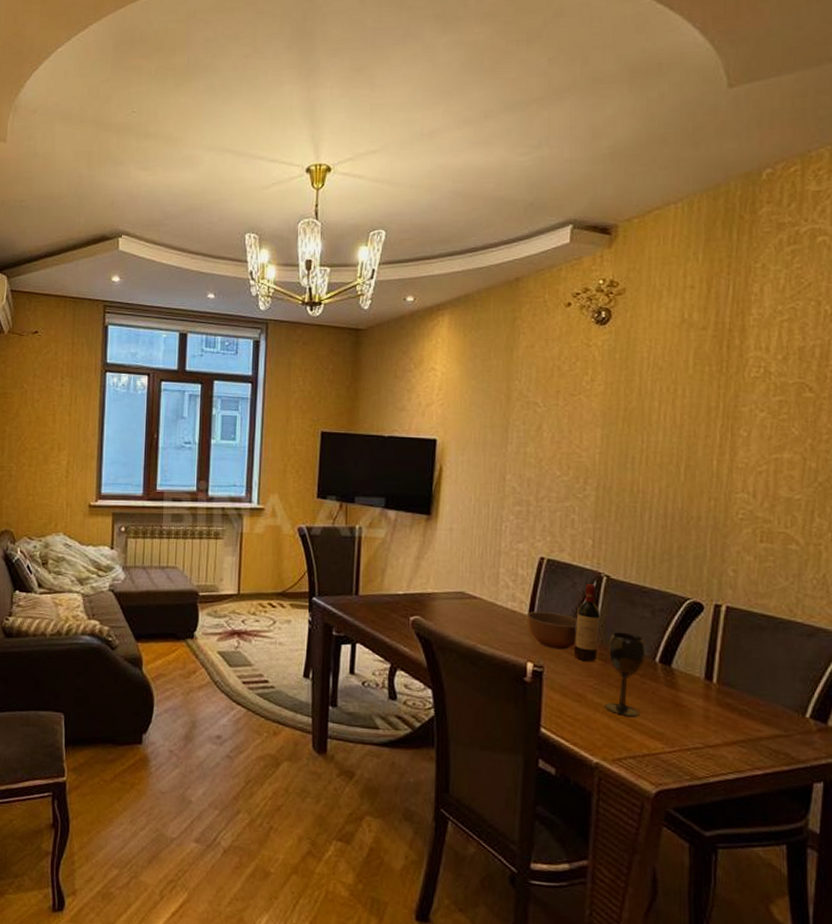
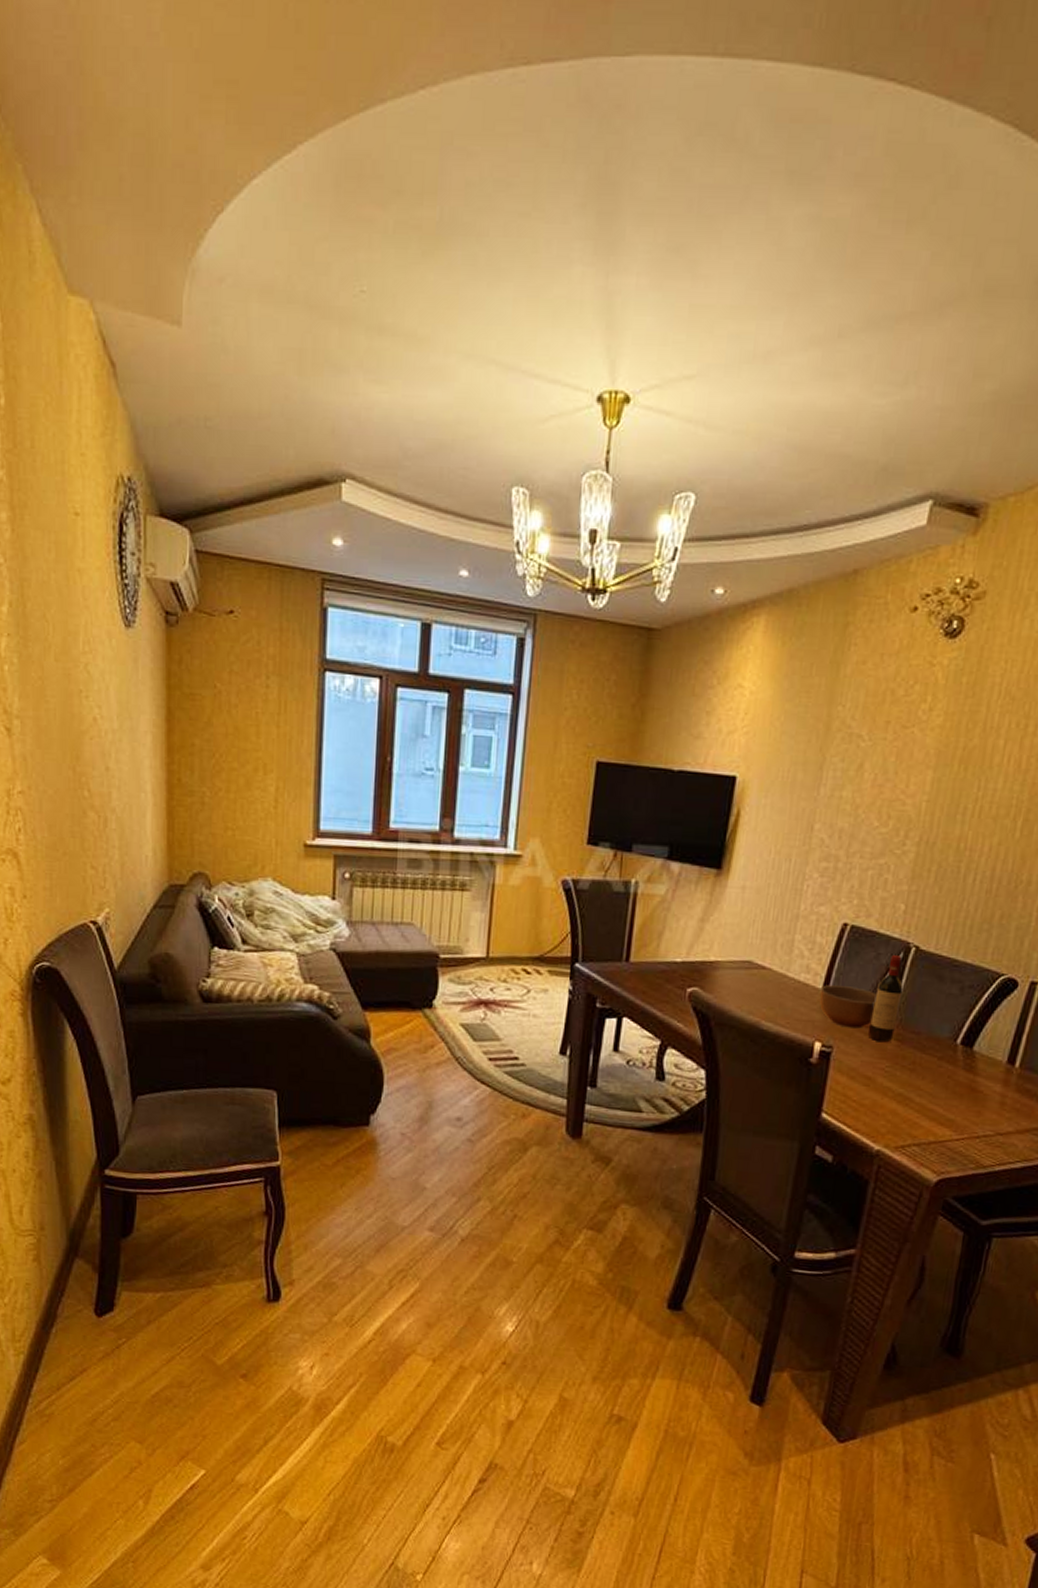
wine glass: present [605,632,645,717] -> none [895,1010,948,1103]

